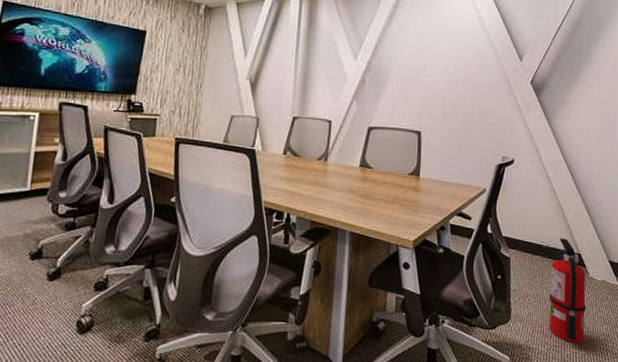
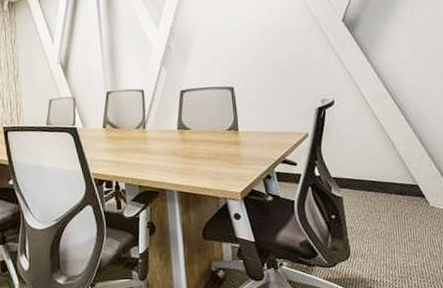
fire extinguisher: present [541,238,586,344] -> none [373,171,432,273]

